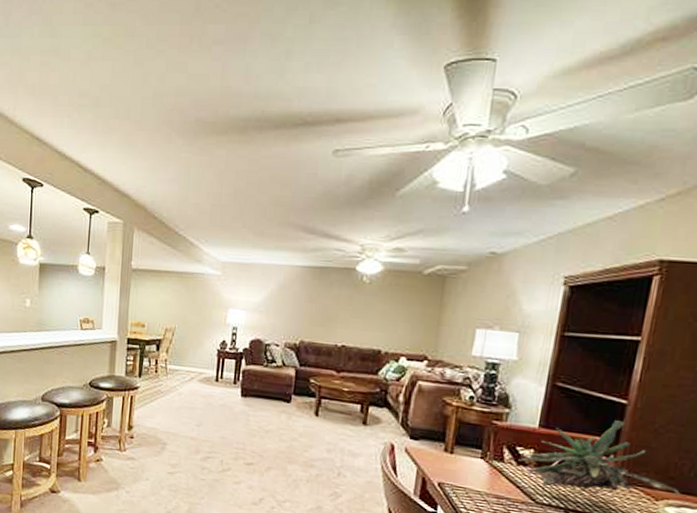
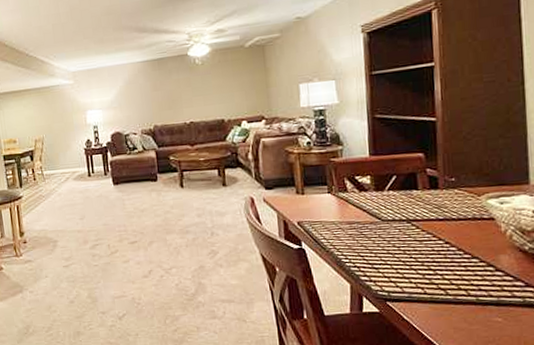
plant: present [518,420,680,495] -> none [359,136,496,206]

